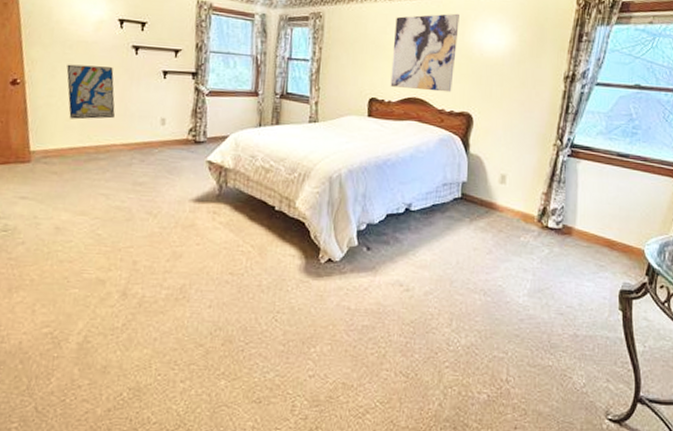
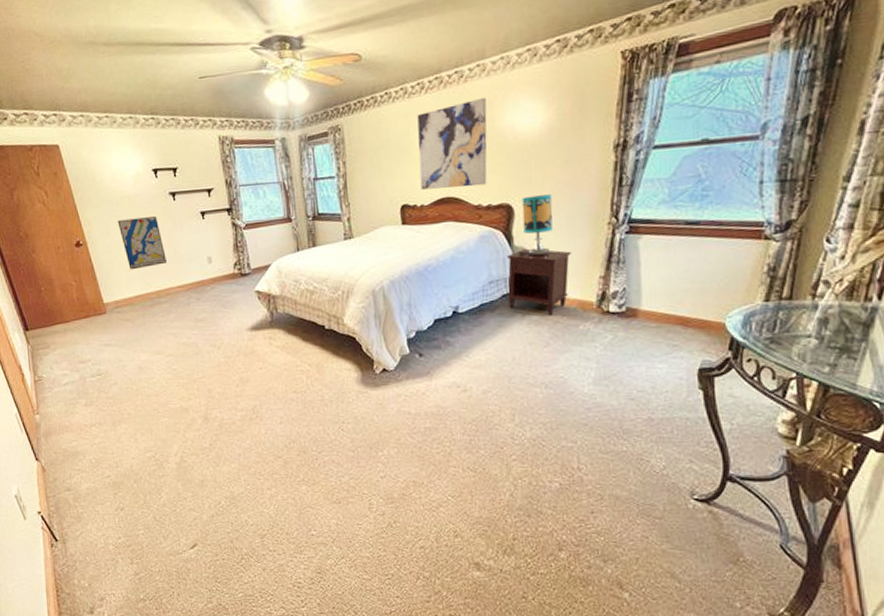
nightstand: none [458,157,520,225] -> present [507,248,571,316]
table lamp: none [472,109,508,166] -> present [518,194,553,257]

